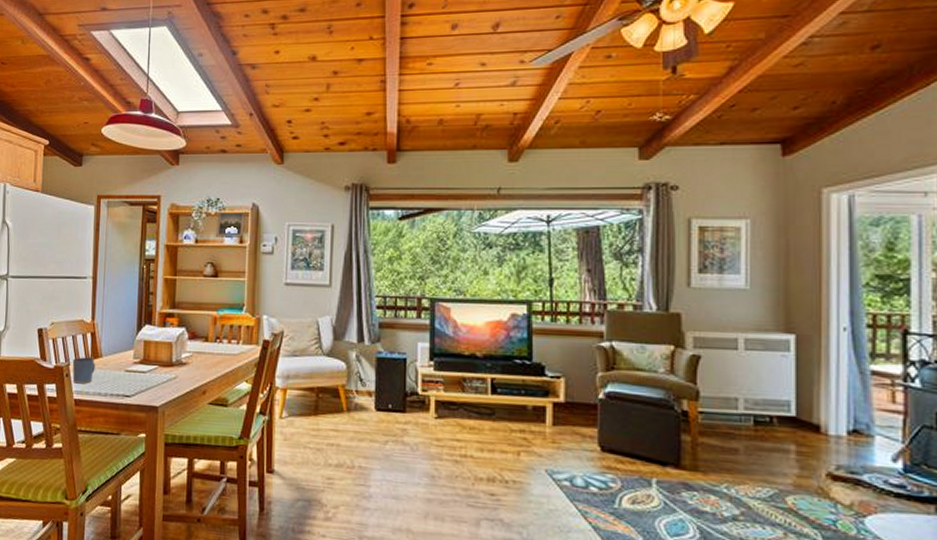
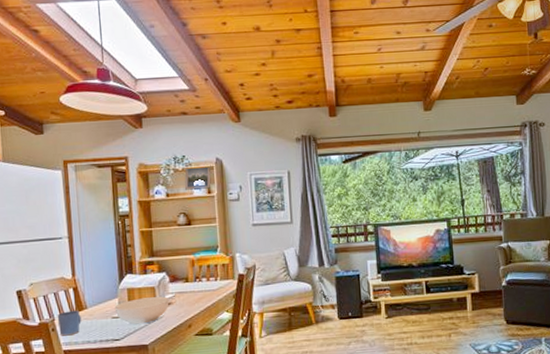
bowl: none [129,353,187,383] -> present [114,296,170,325]

